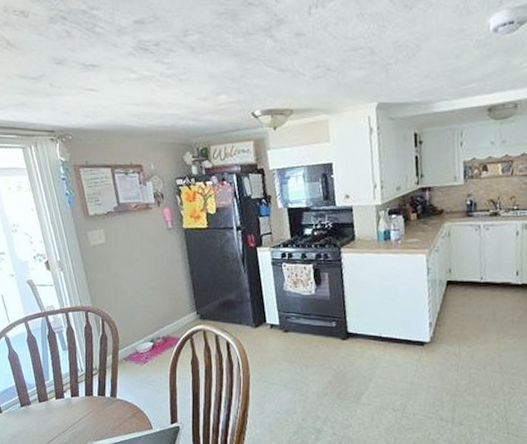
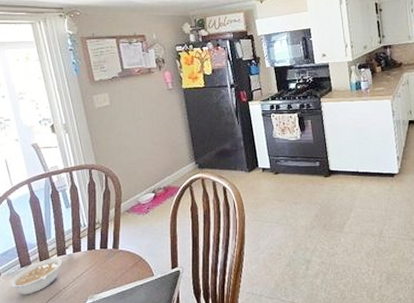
legume: none [10,400,61,435] -> present [8,258,63,295]

